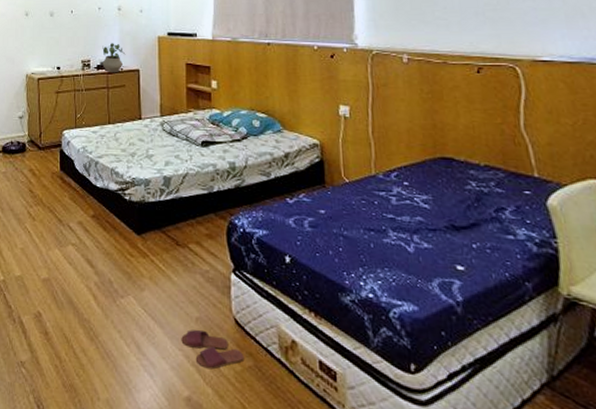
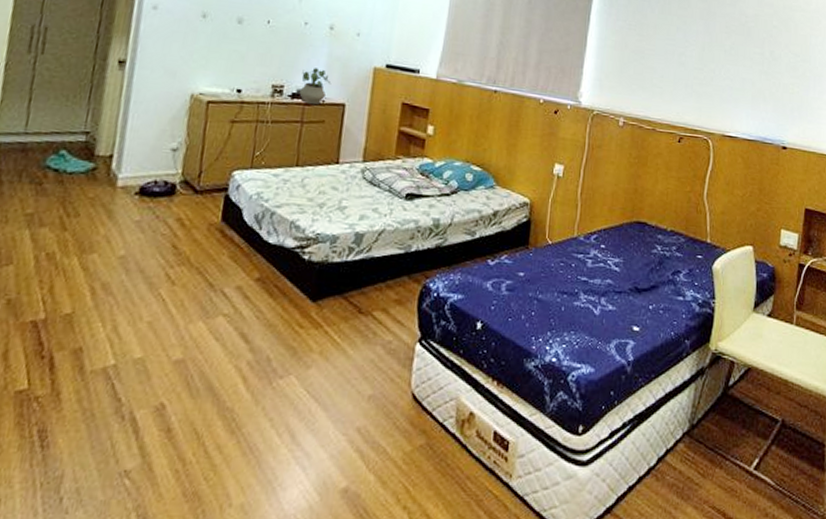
slippers: present [181,329,245,369] -> none [347,409,417,452]

